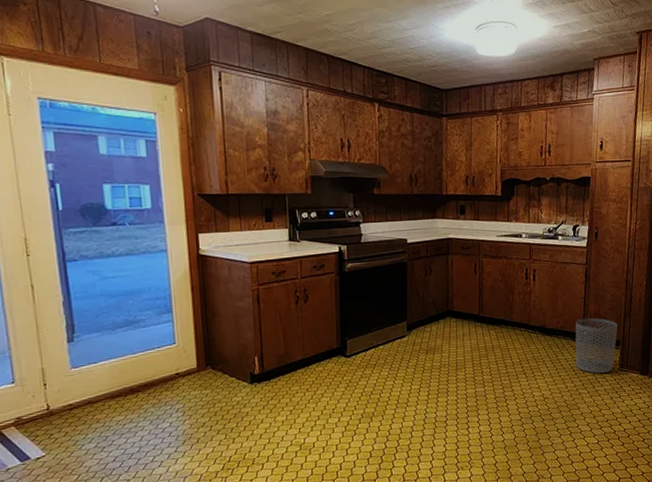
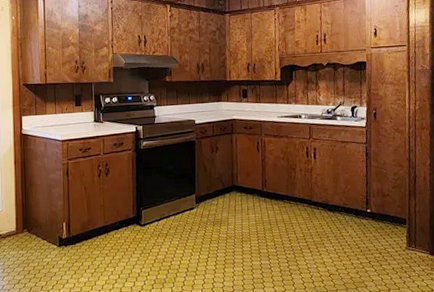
waste bin: present [575,317,618,374] -> none [358,195,403,252]

